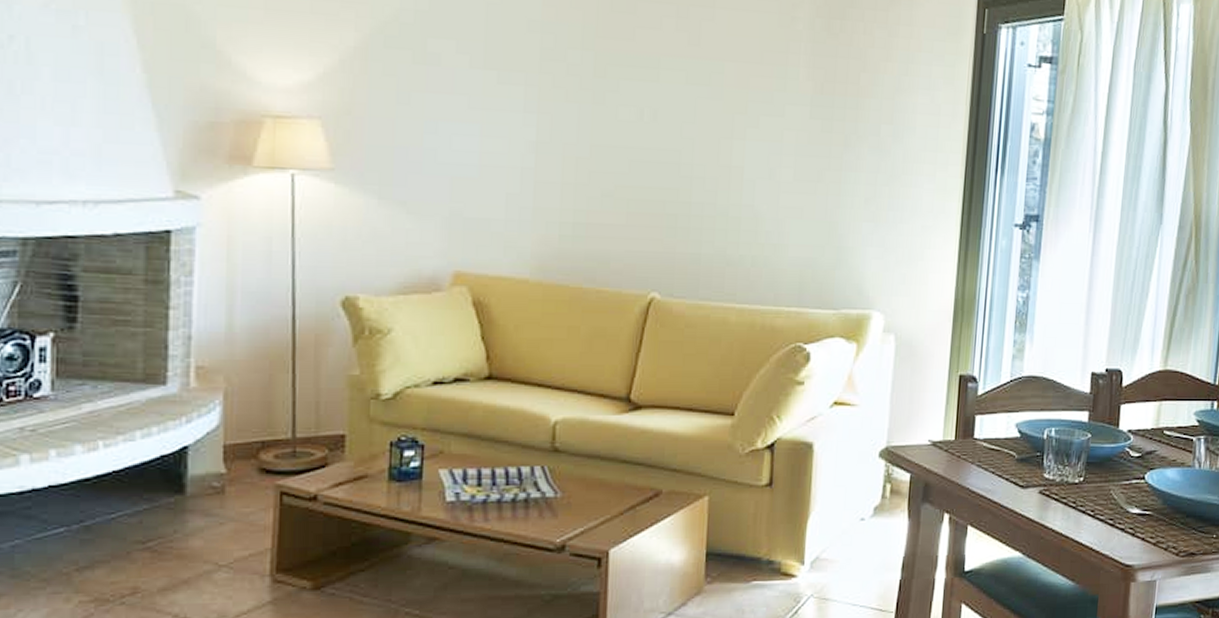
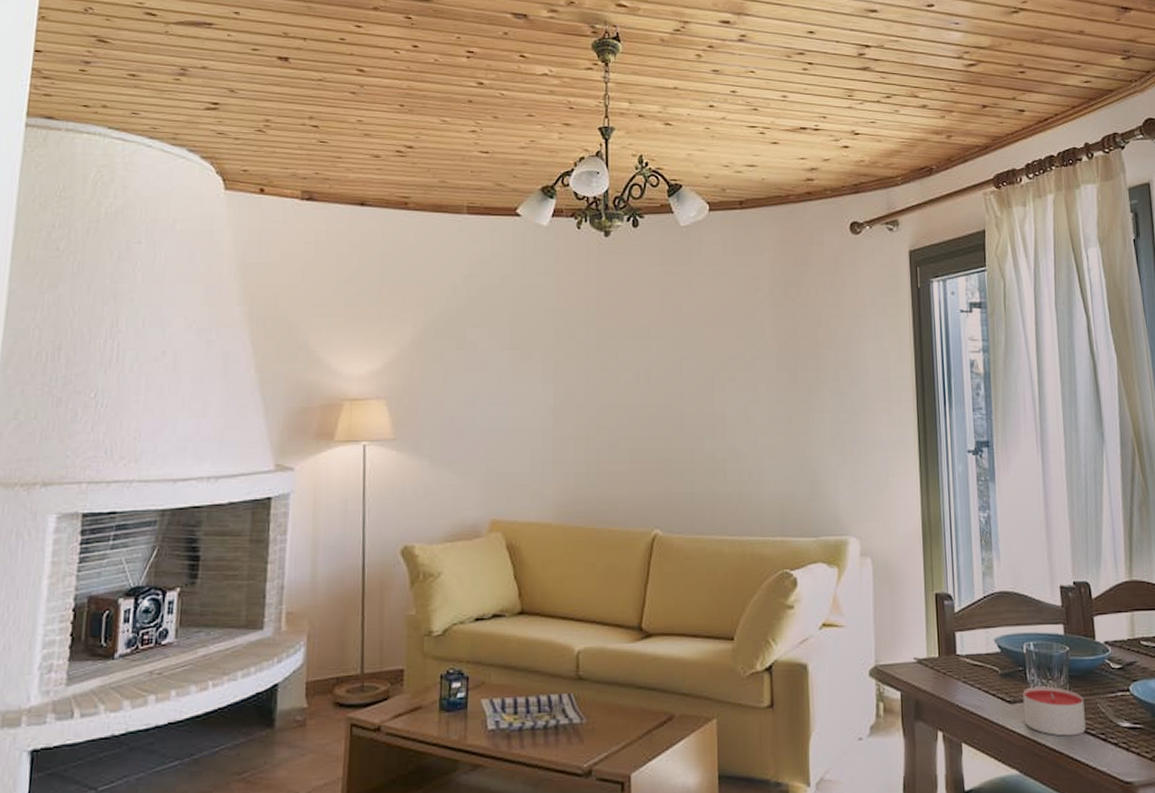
candle: none [1034,472,1098,521] -> present [1022,686,1086,736]

